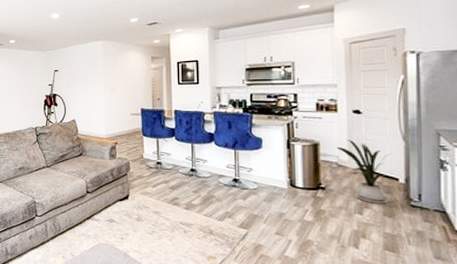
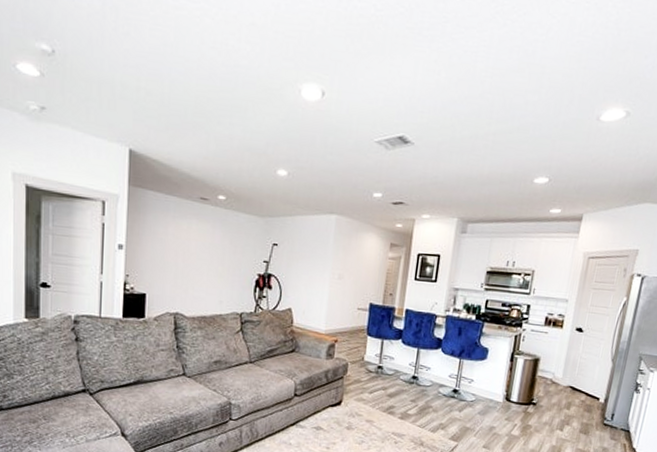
house plant: present [336,140,391,204] -> none [554,357,599,422]

